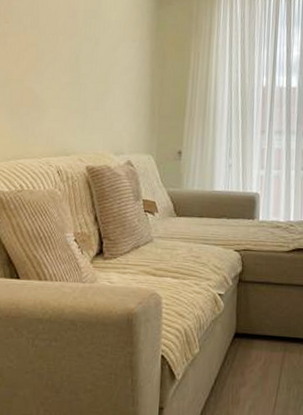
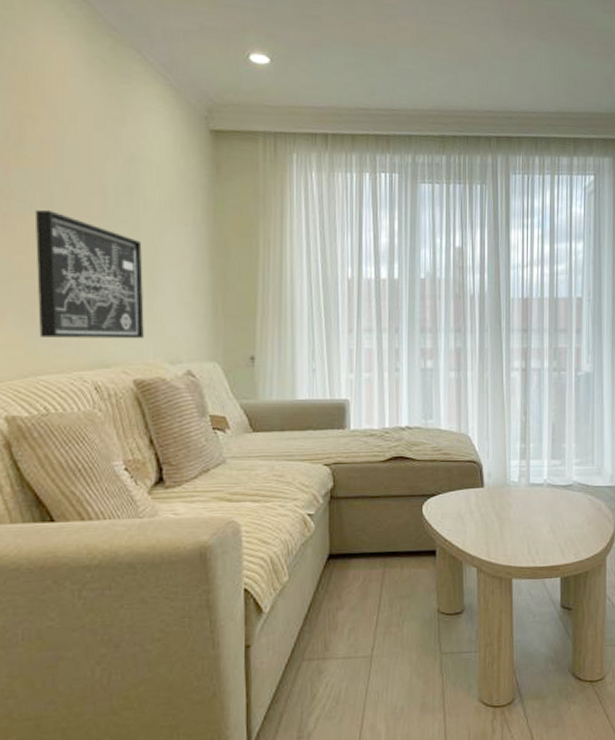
wall art: none [21,30,101,133] -> present [34,209,144,339]

